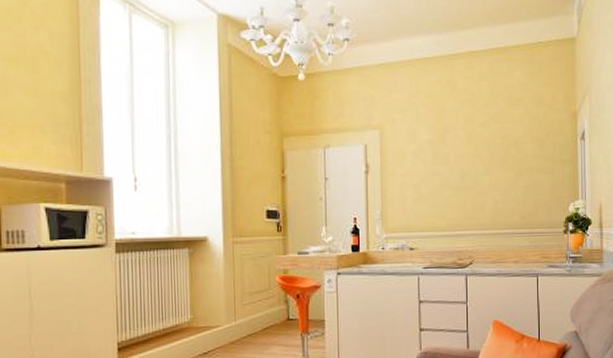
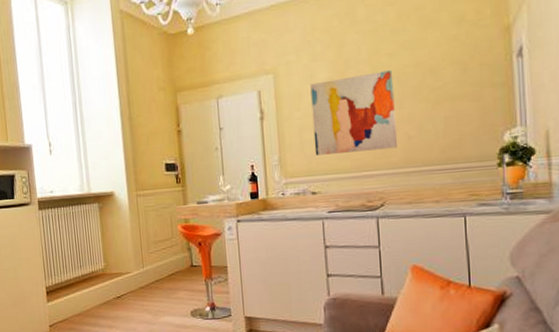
wall art: none [413,139,486,212] -> present [310,70,398,155]

